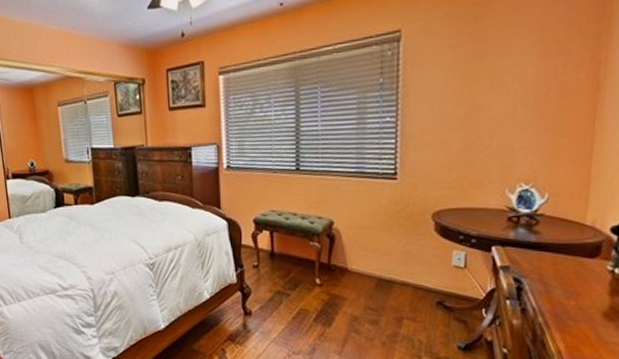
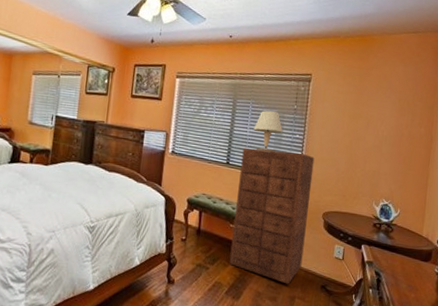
dresser: none [314,140,415,304] -> present [229,147,315,284]
table lamp: none [326,92,367,147] -> present [253,110,283,152]

